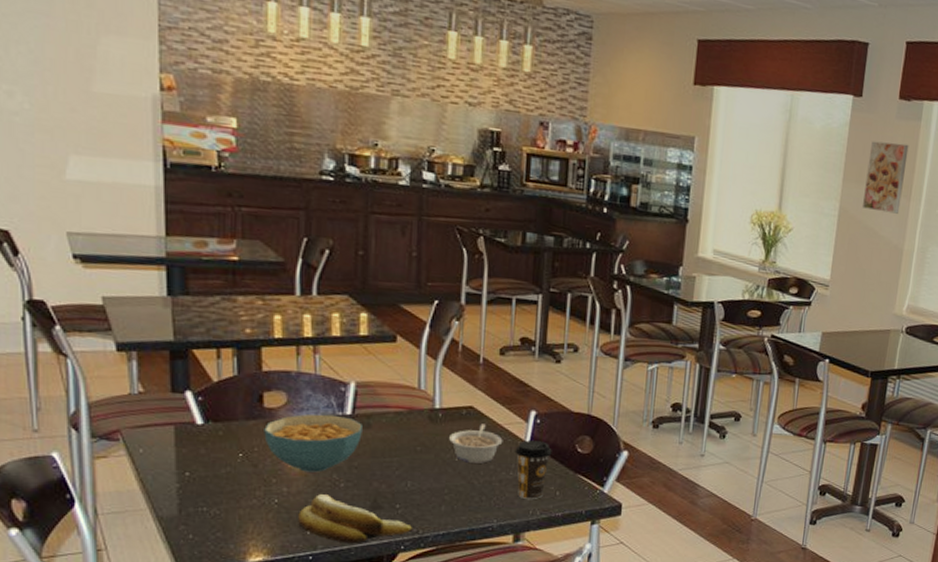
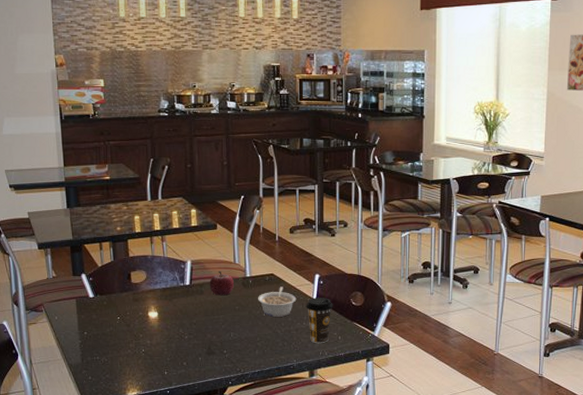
cereal bowl: present [264,414,362,473] -> none [133,285,197,329]
banana: present [298,494,413,544] -> none [158,345,237,381]
fruit: none [380,398,418,432] -> present [209,271,235,296]

